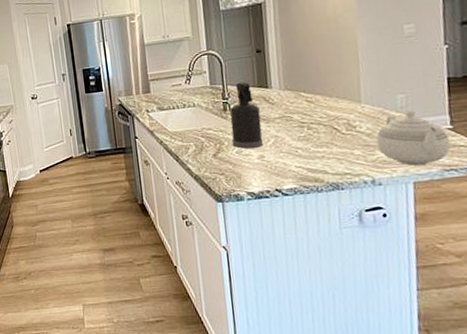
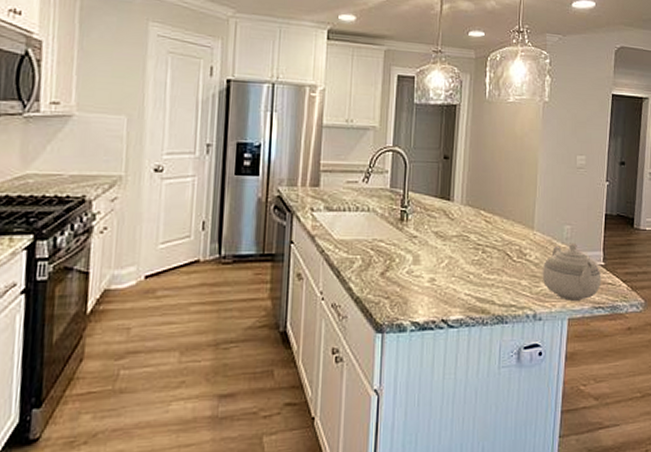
spray bottle: present [230,81,264,149] -> none [403,189,438,268]

